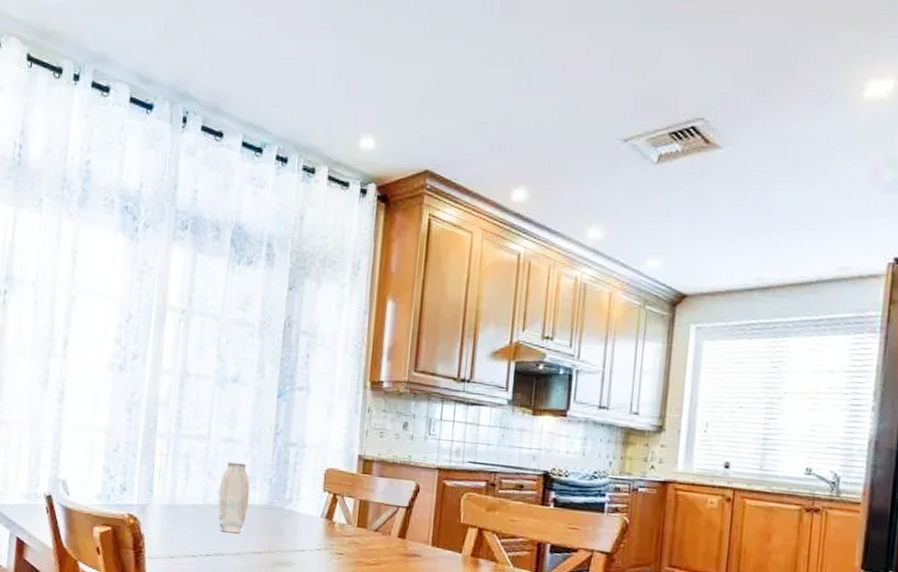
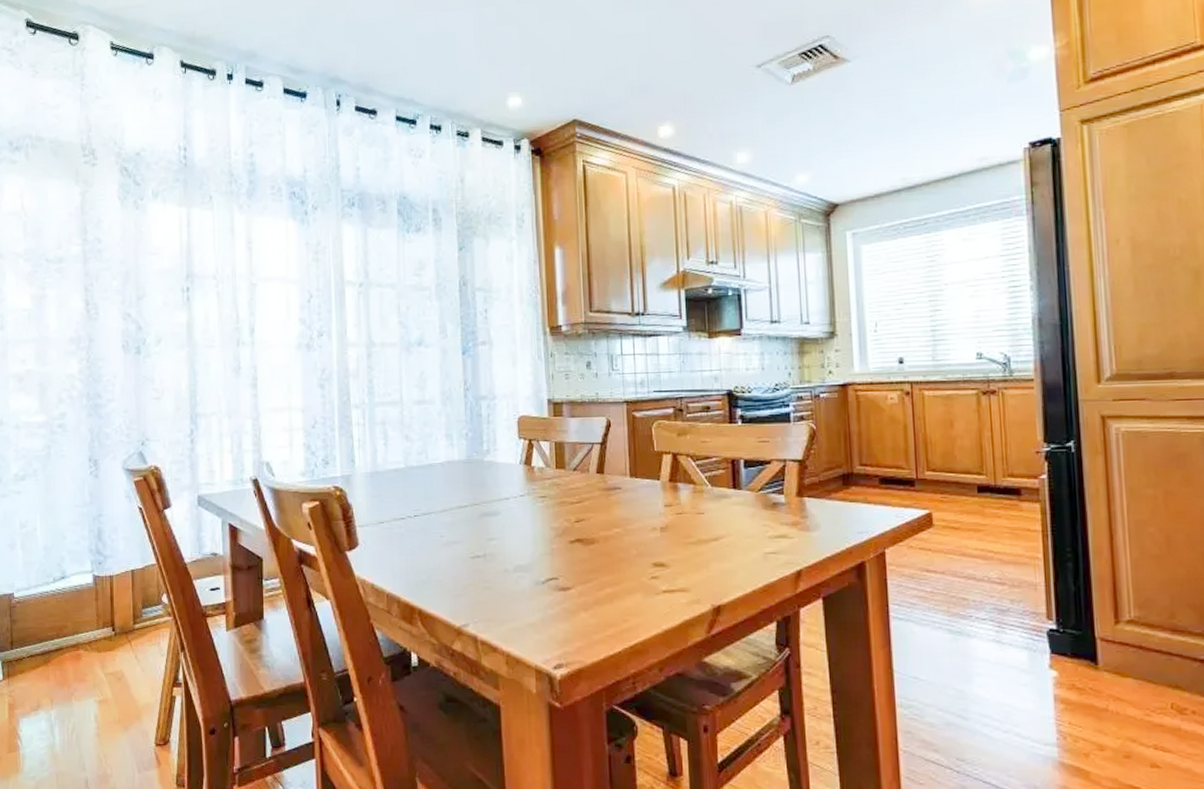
vase: present [217,462,250,534] -> none [418,422,449,492]

